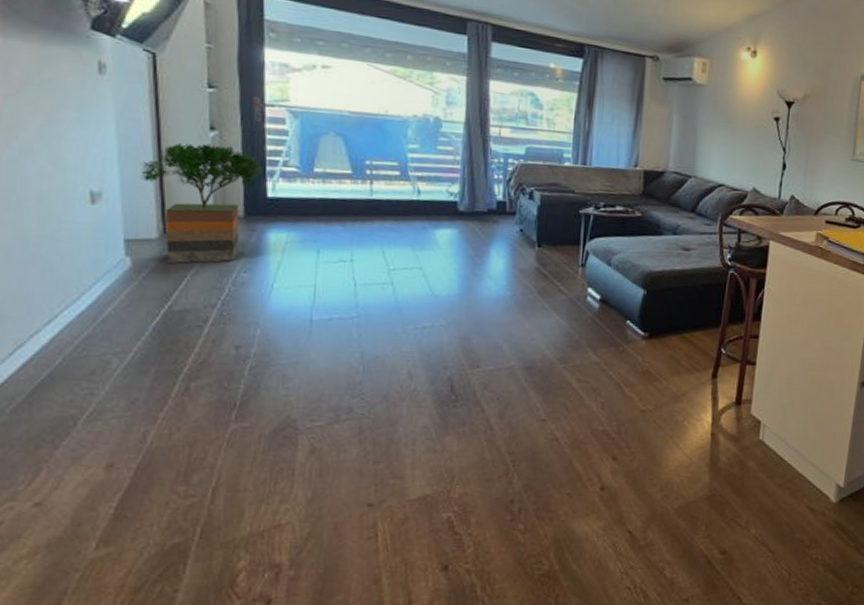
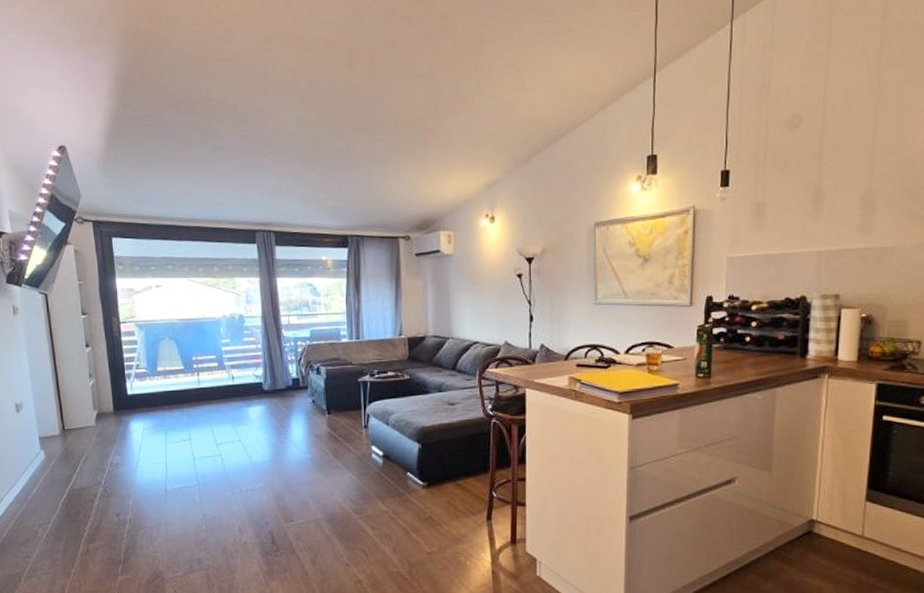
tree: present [141,142,264,264] -> none [45,357,124,453]

